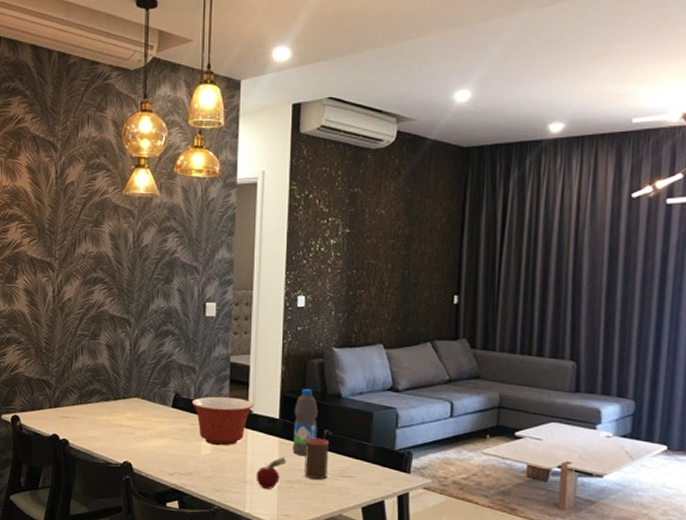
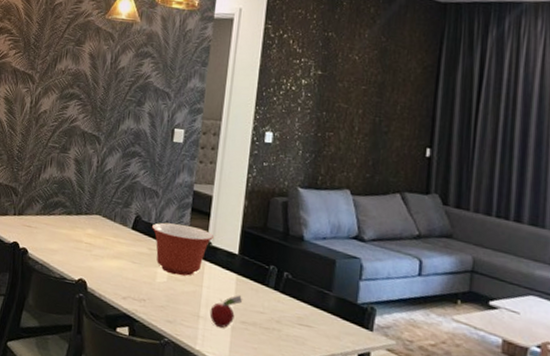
water bottle: present [293,389,319,455] -> none [250,226,279,297]
cup: present [304,437,329,480] -> none [260,279,288,325]

